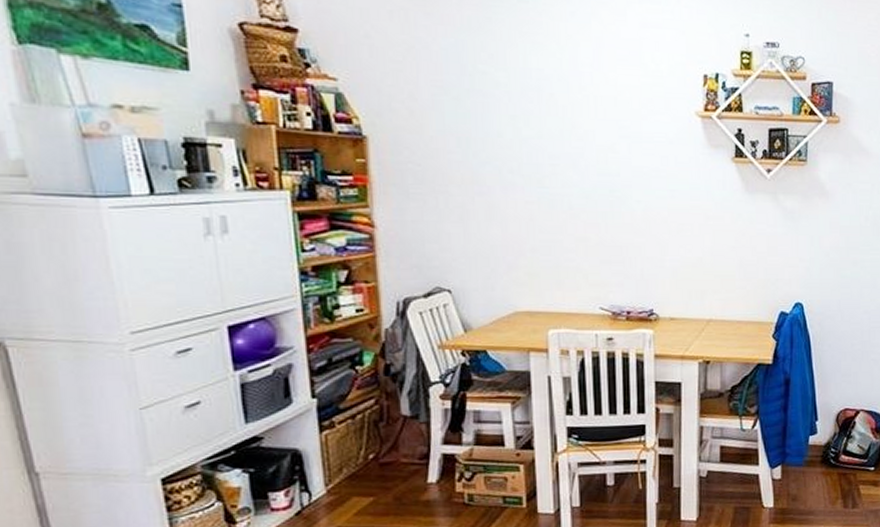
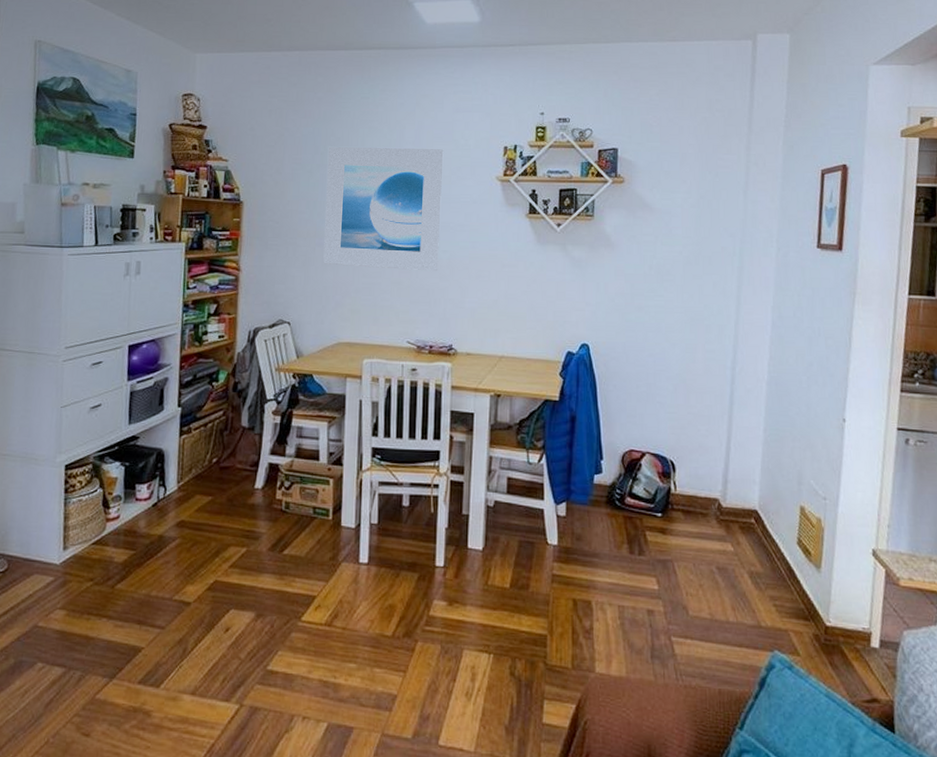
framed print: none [478,66,632,226] -> present [323,147,444,272]

